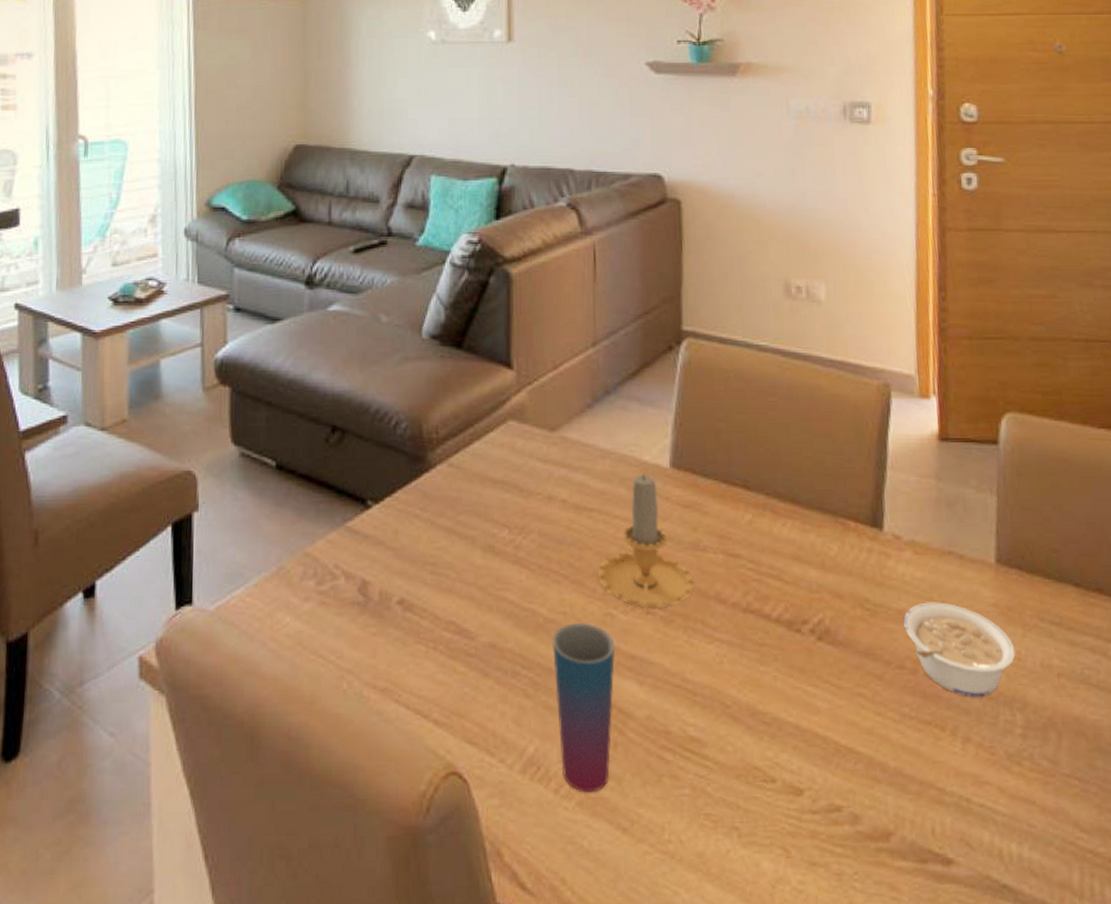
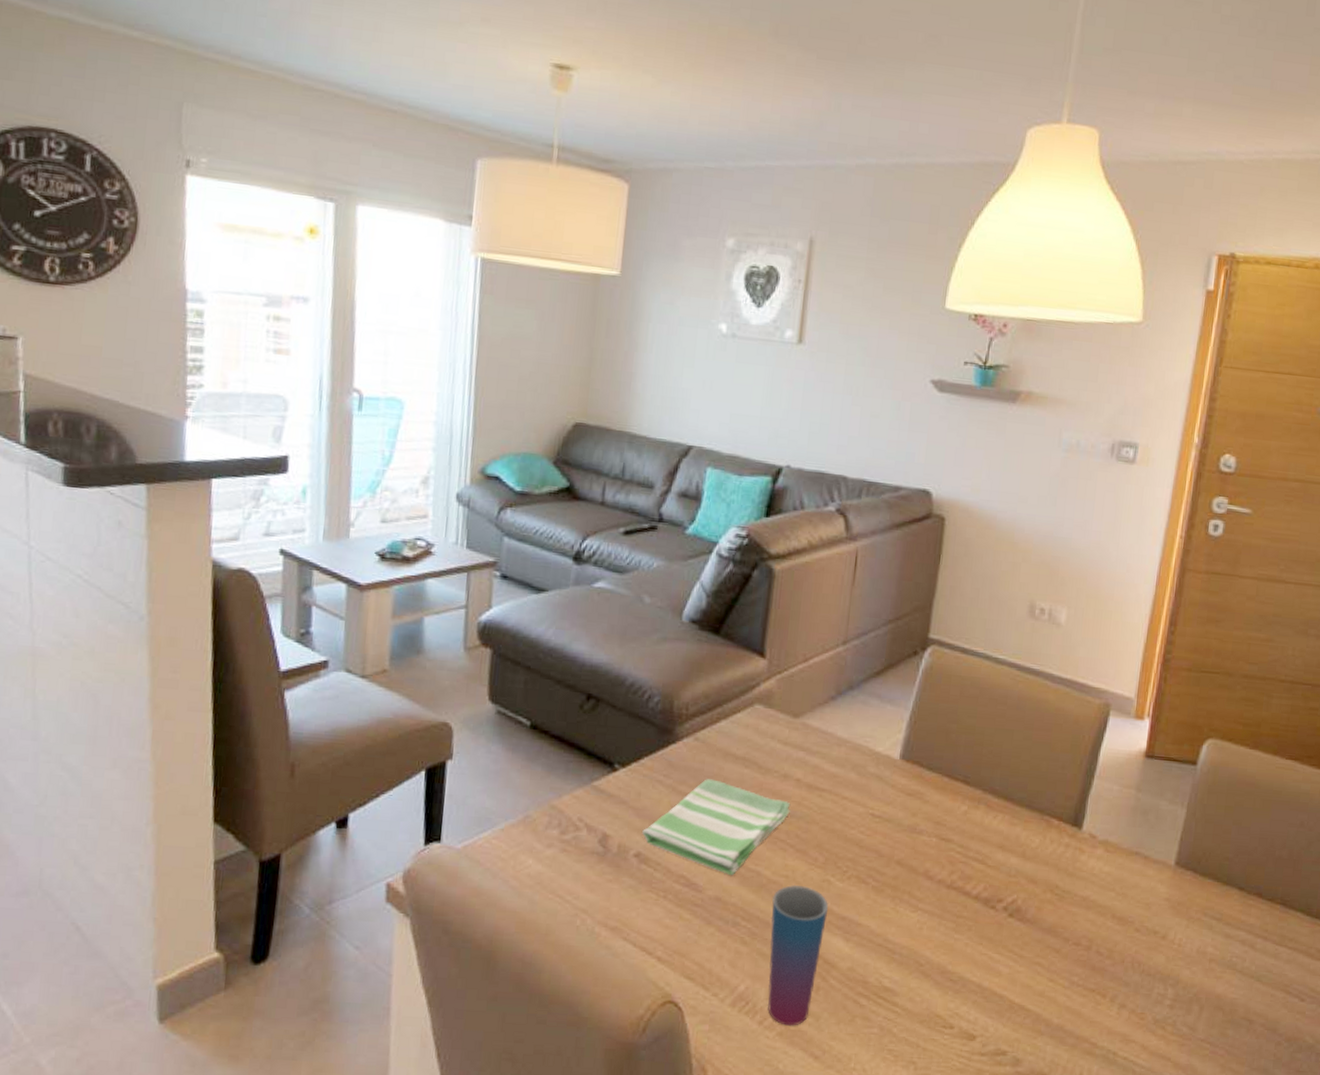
dish towel: none [404,508,559,618] -> present [642,779,791,876]
candle: present [598,472,695,614] -> none [821,761,907,883]
legume: present [903,602,1016,696] -> none [1085,892,1178,973]

